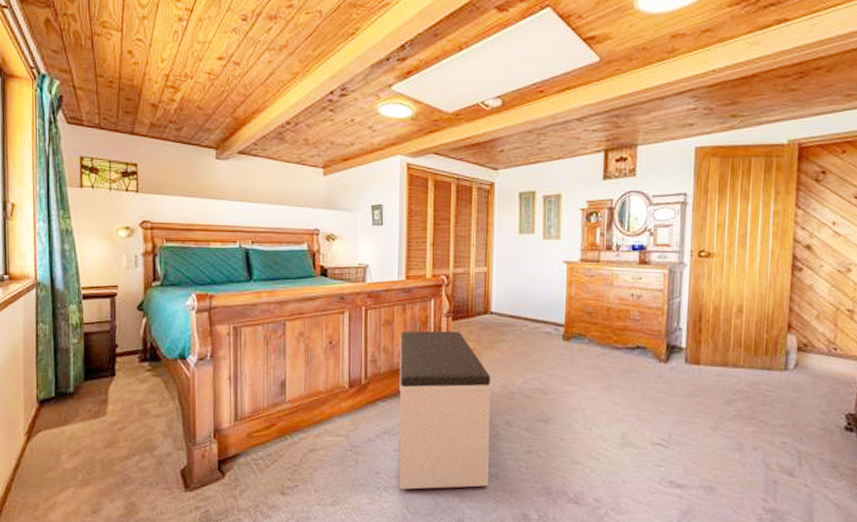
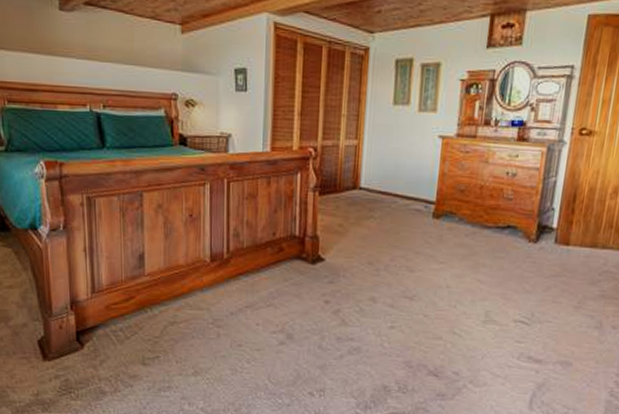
bench: present [399,330,492,490] -> none [261,205,358,362]

